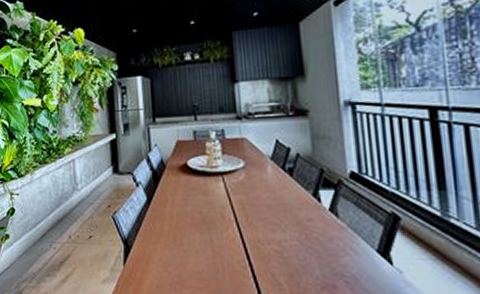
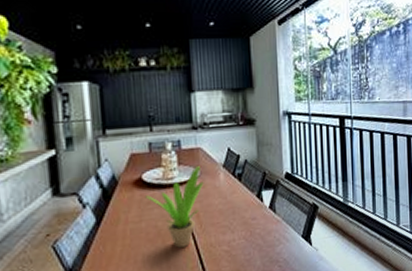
potted plant: none [190,157,250,238] -> present [145,166,204,248]

